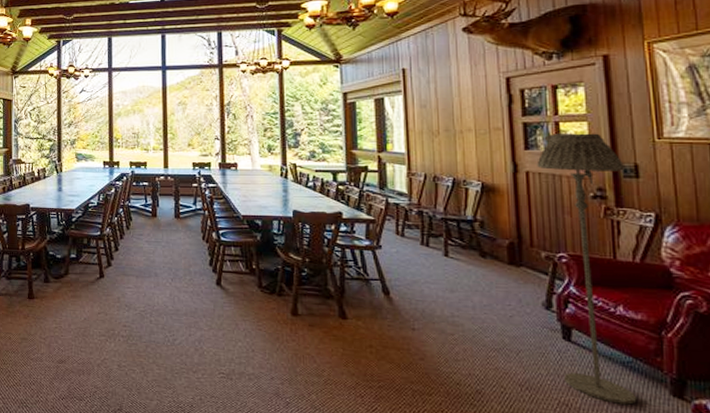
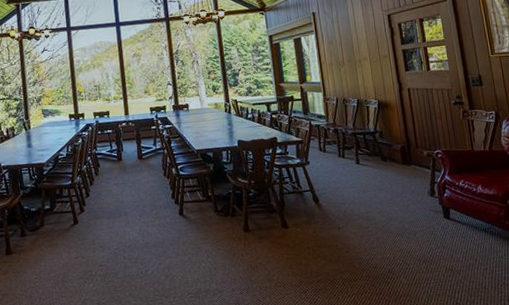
floor lamp: present [537,133,637,405] -> none [414,54,497,262]

